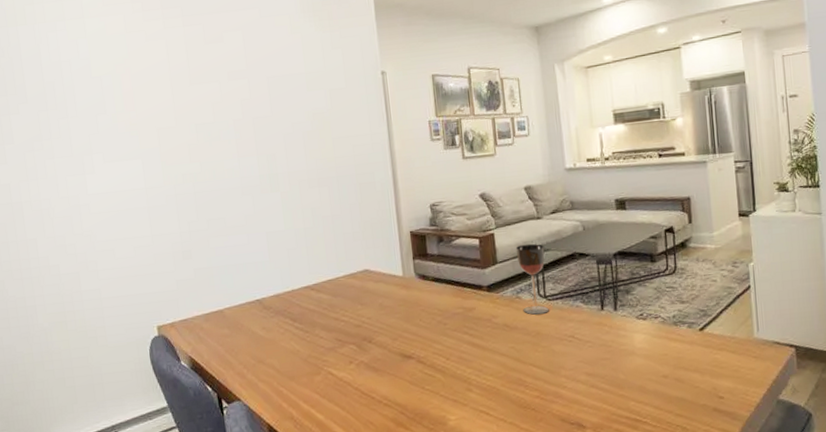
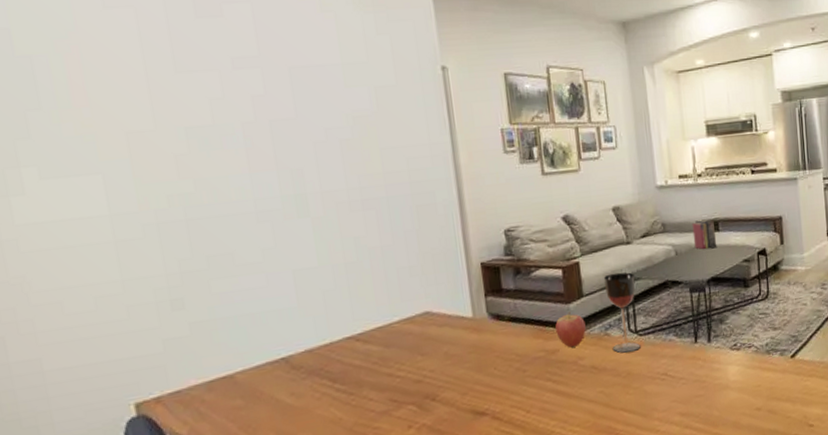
fruit: none [472,276,500,307] -> present [555,312,586,348]
books: none [599,198,624,227] -> present [692,219,717,250]

